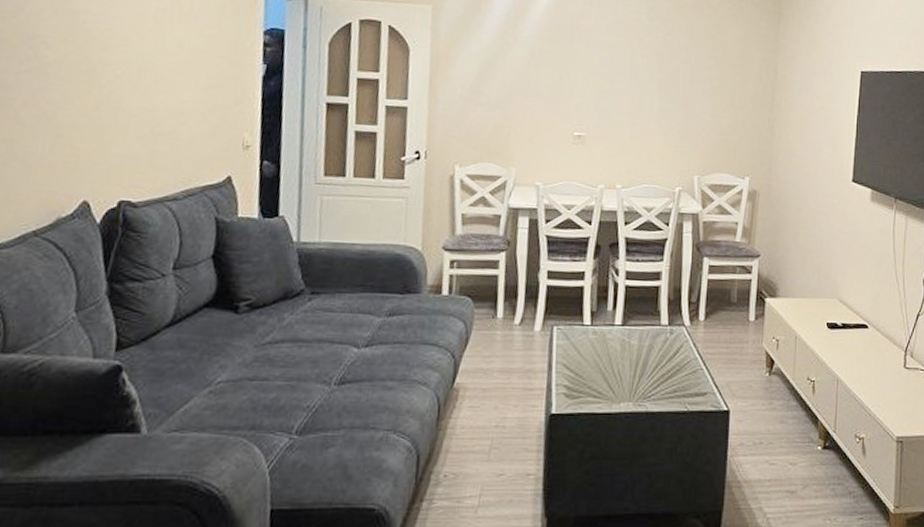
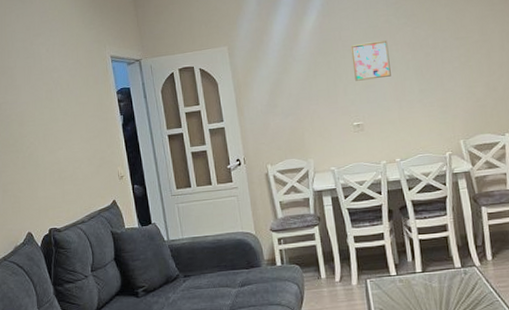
wall art: none [586,38,633,86] -> present [350,40,391,81]

